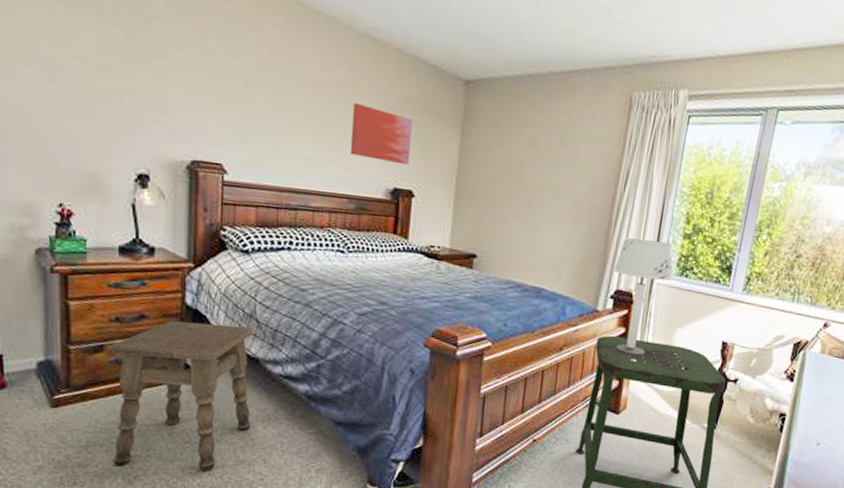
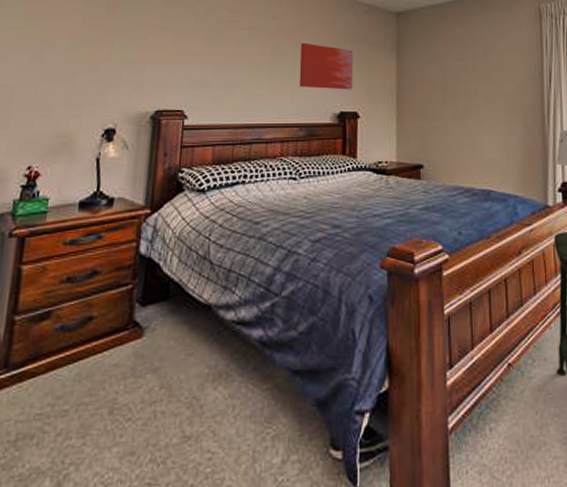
side table: present [110,321,254,471] -> none [42,270,207,464]

